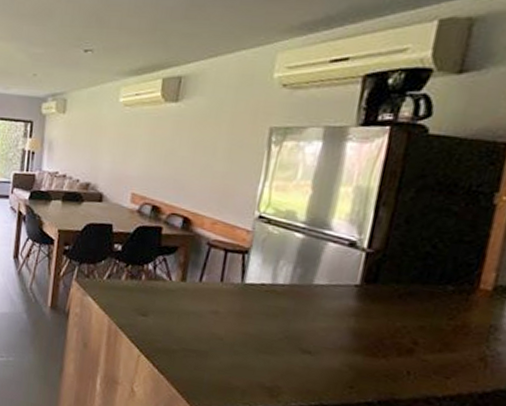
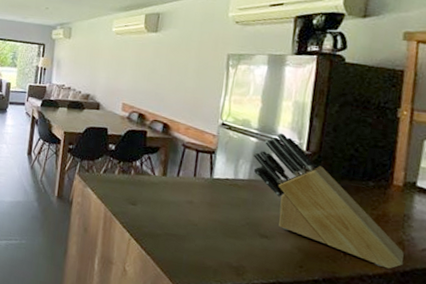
knife block: none [297,226,486,390] -> present [253,133,404,269]

